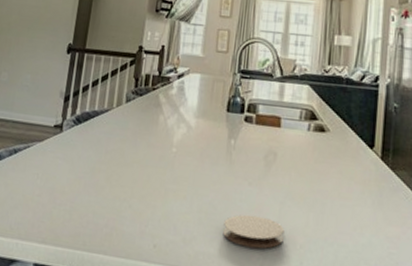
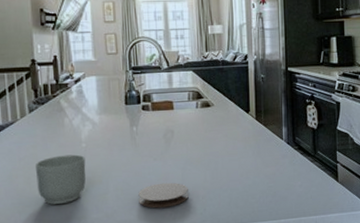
mug: none [117,156,173,214] -> present [36,154,86,205]

